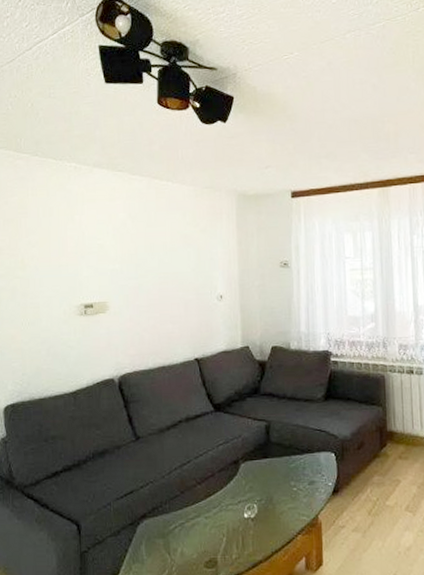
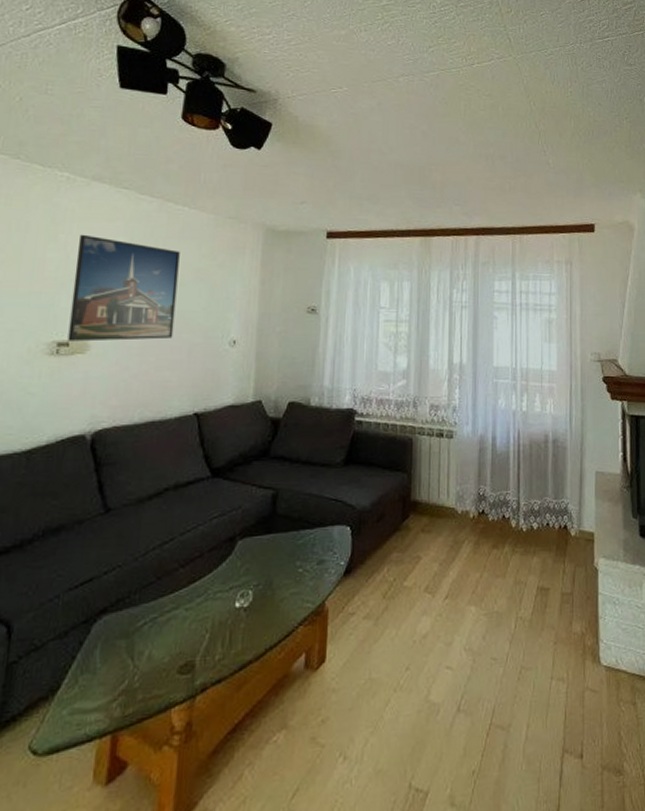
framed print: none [89,214,171,304] -> present [68,234,180,342]

